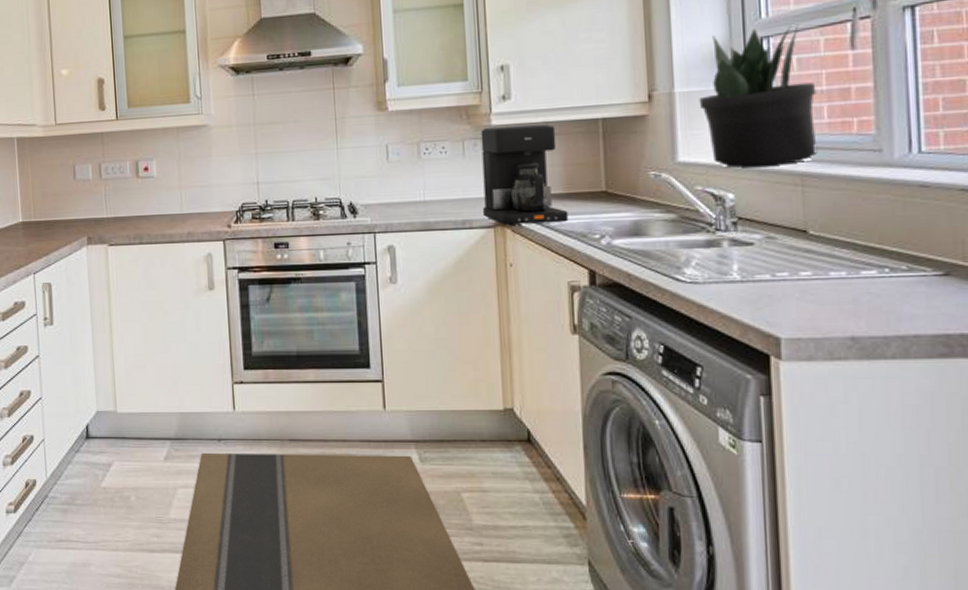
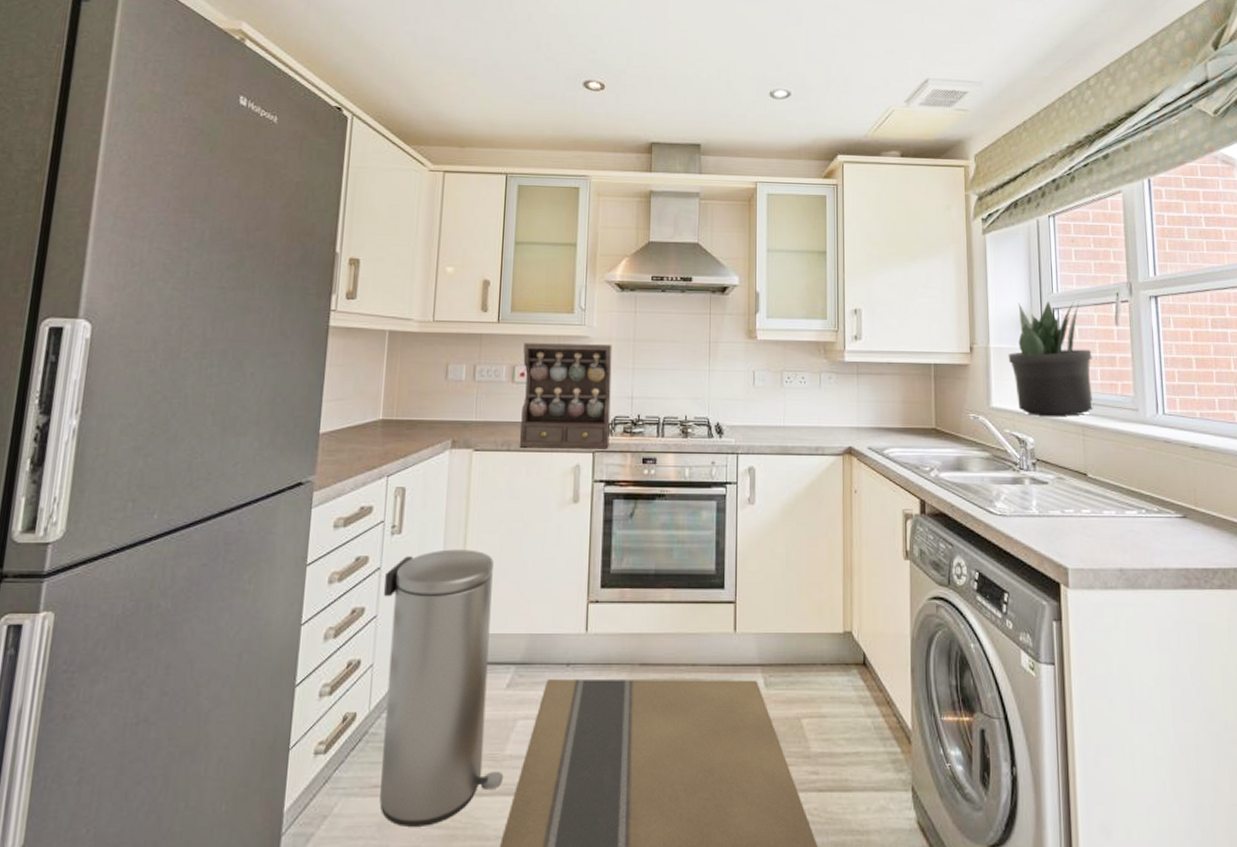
pedal bin: none [44,337,171,575] -> present [380,549,504,827]
spice rack: none [144,131,239,240] -> present [519,343,612,449]
coffee maker: present [480,124,569,225] -> none [833,364,905,454]

